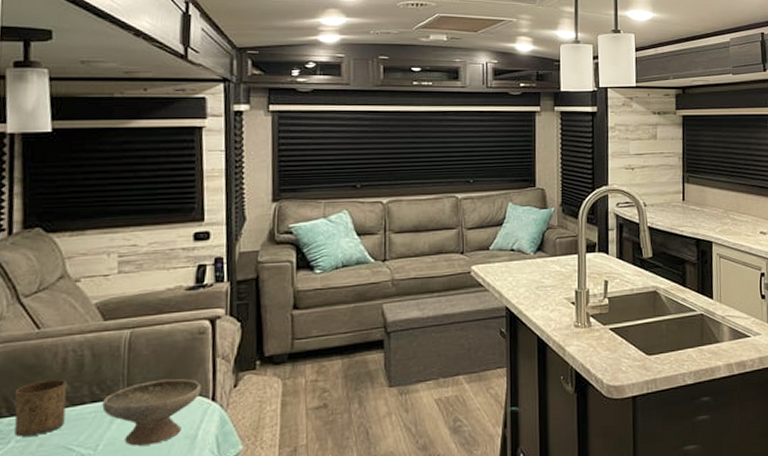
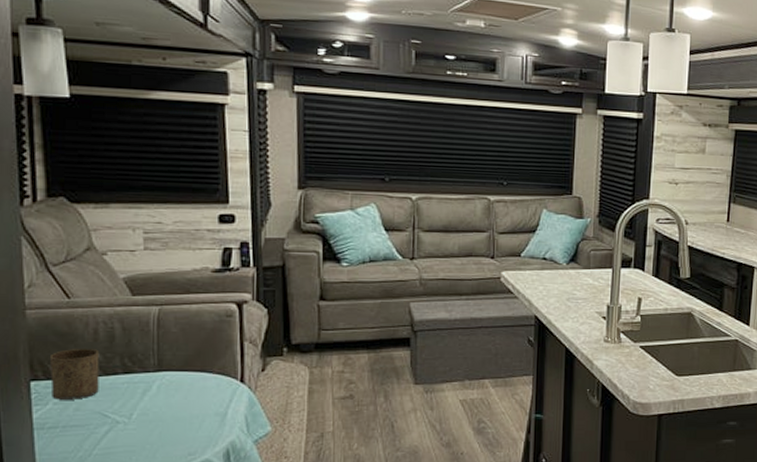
bowl: present [102,378,201,446] -> none [134,357,230,418]

